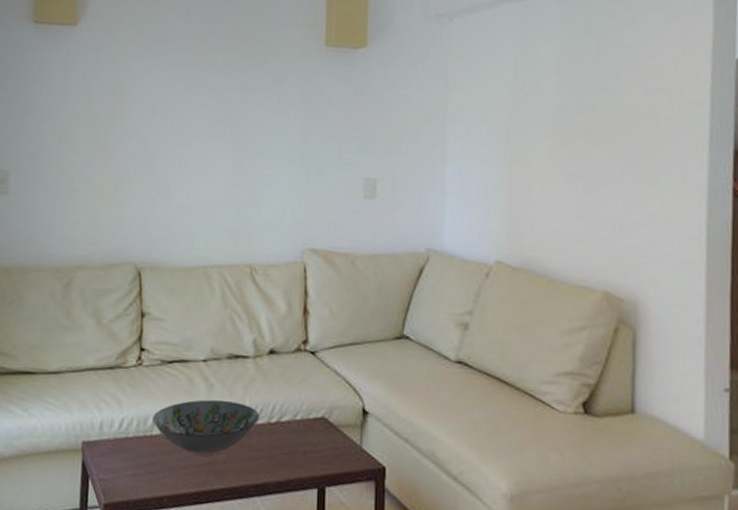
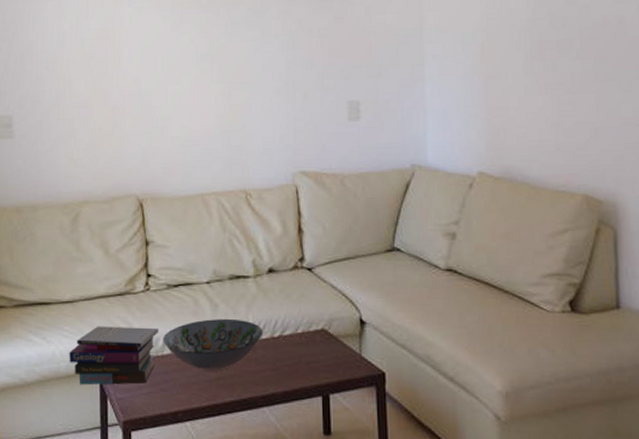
books: none [50,400,150,465] -> present [69,326,159,386]

